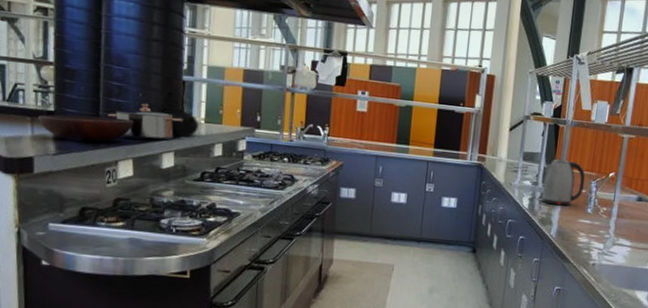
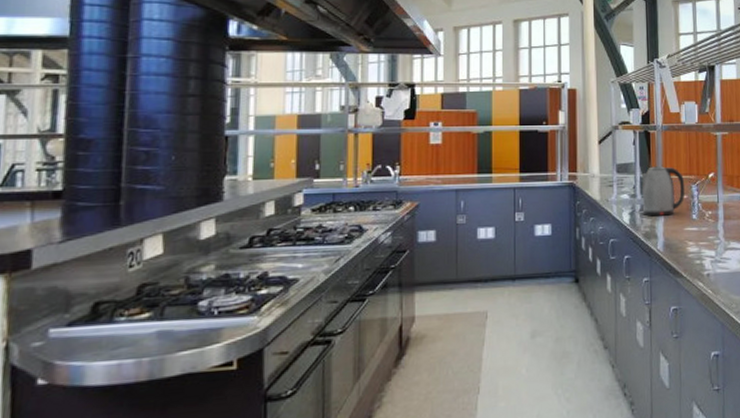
wooden bowl: present [38,114,134,143] -> none [40,187,165,222]
cooking pot: present [107,103,182,141] -> none [130,166,225,212]
teakettle: present [159,92,199,138] -> none [196,150,245,201]

